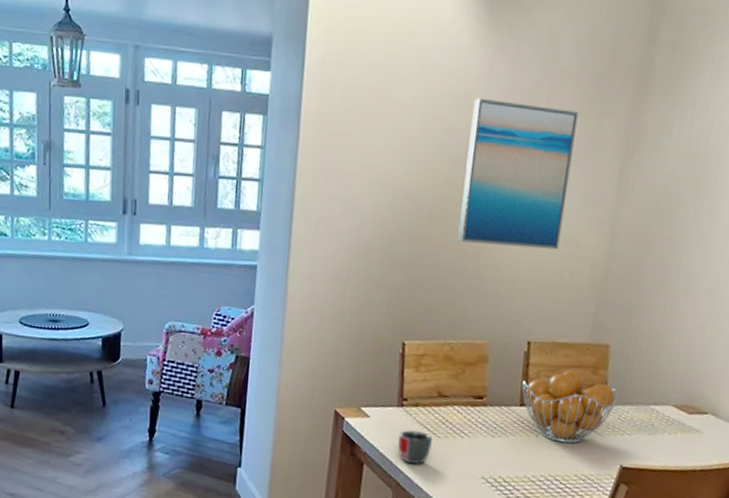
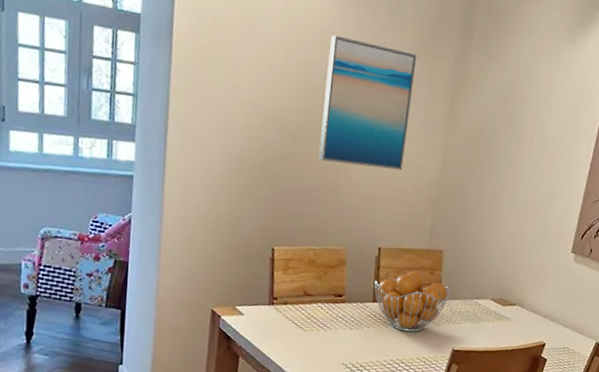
mug: present [397,430,432,464] -> none [269,325,300,355]

